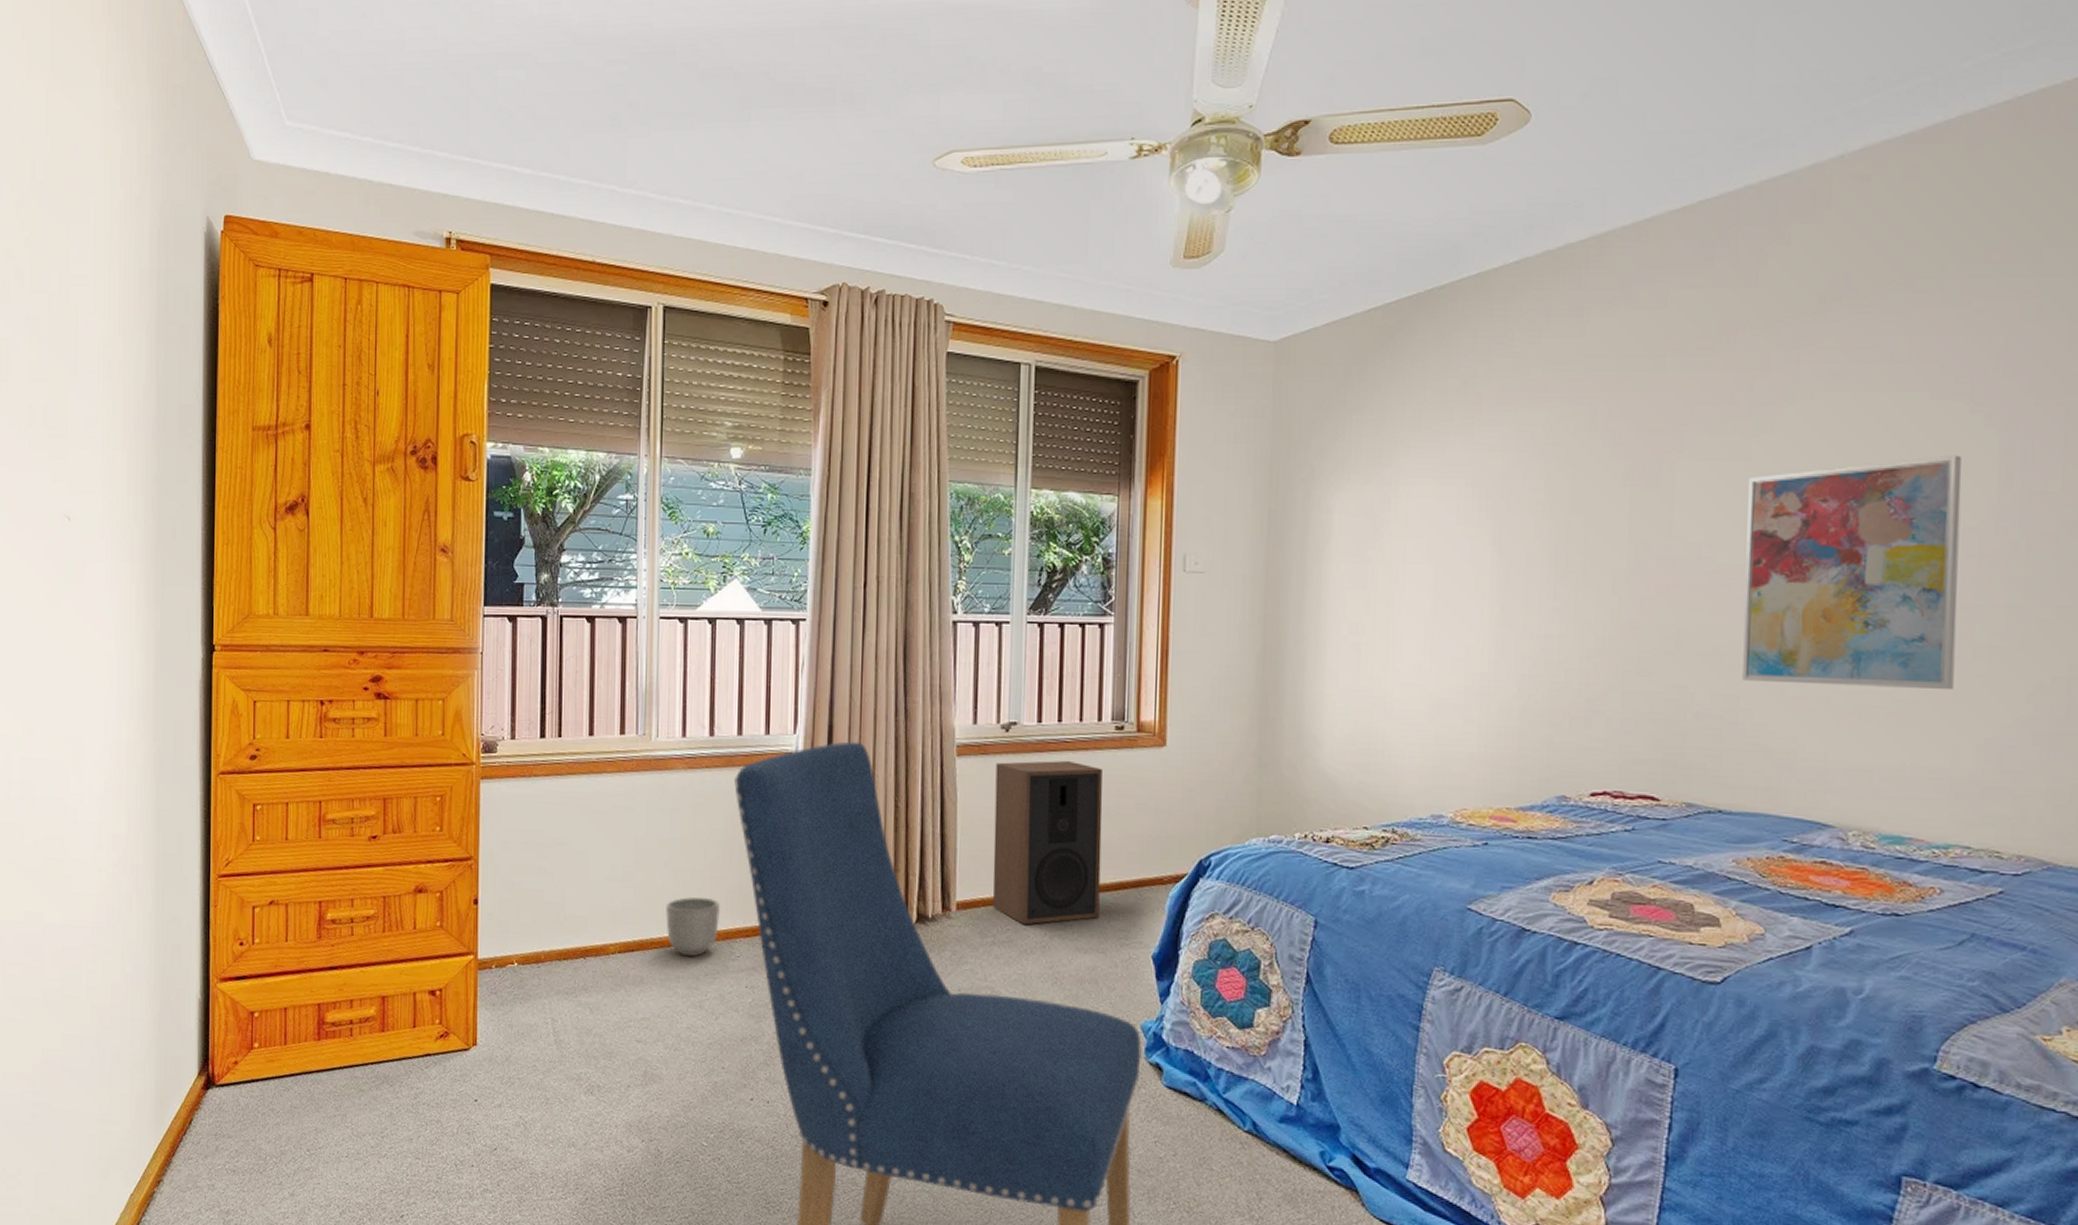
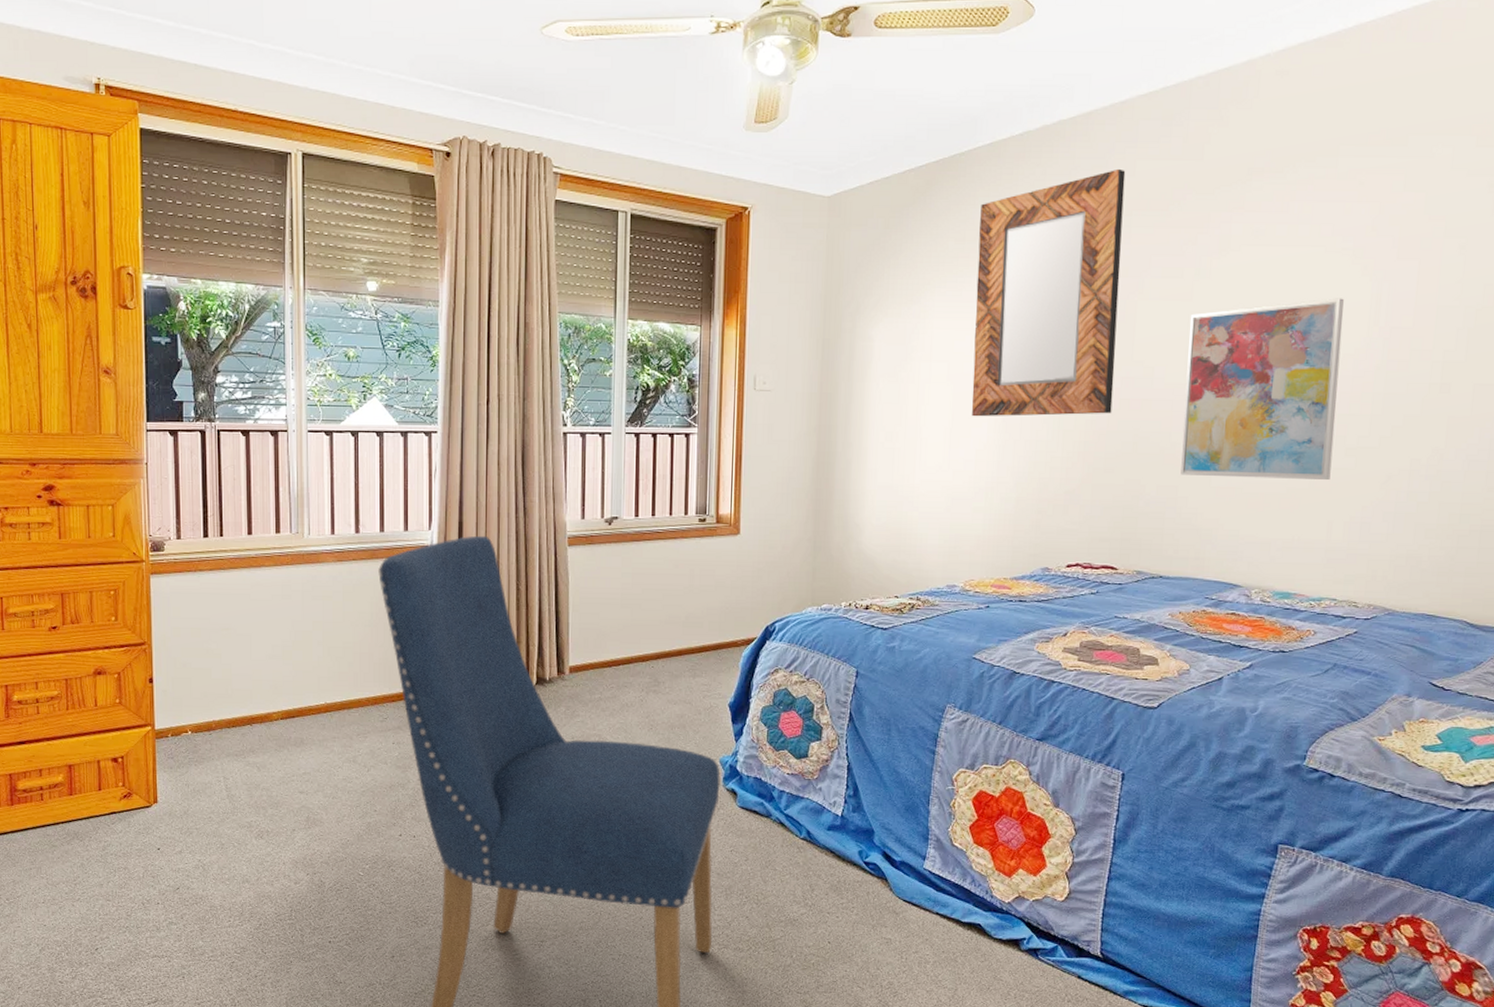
planter: present [666,897,721,957] -> none [321,669,370,720]
speaker: present [993,760,1103,925] -> none [599,547,689,683]
home mirror: none [1459,299,1655,606] -> present [971,168,1126,417]

